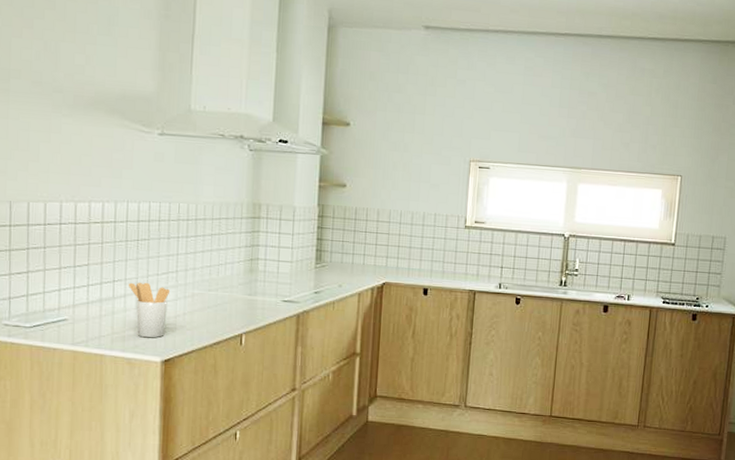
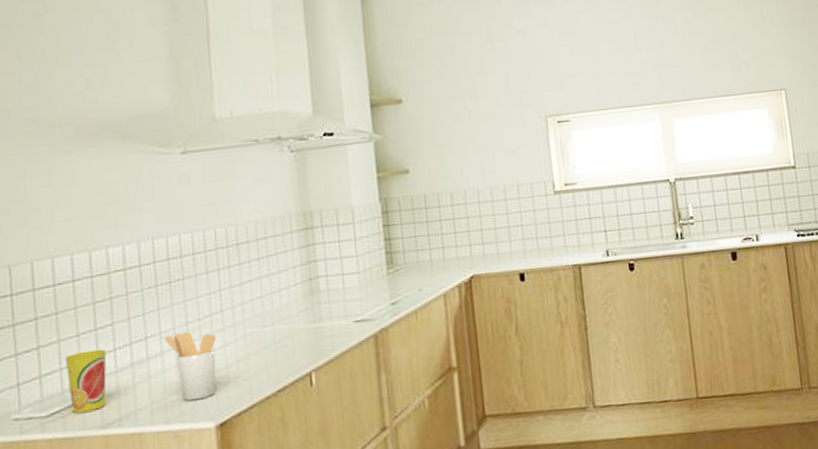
cup: none [48,282,81,330] -> present [64,349,107,413]

